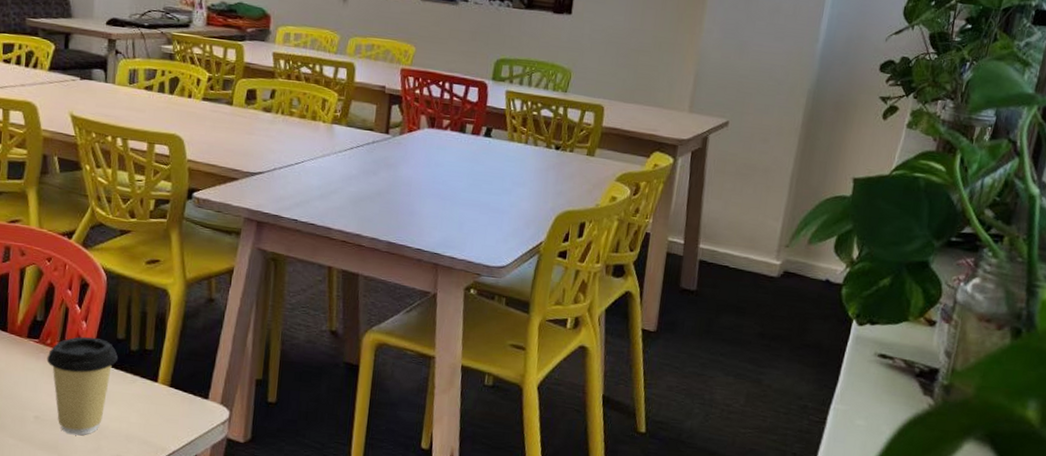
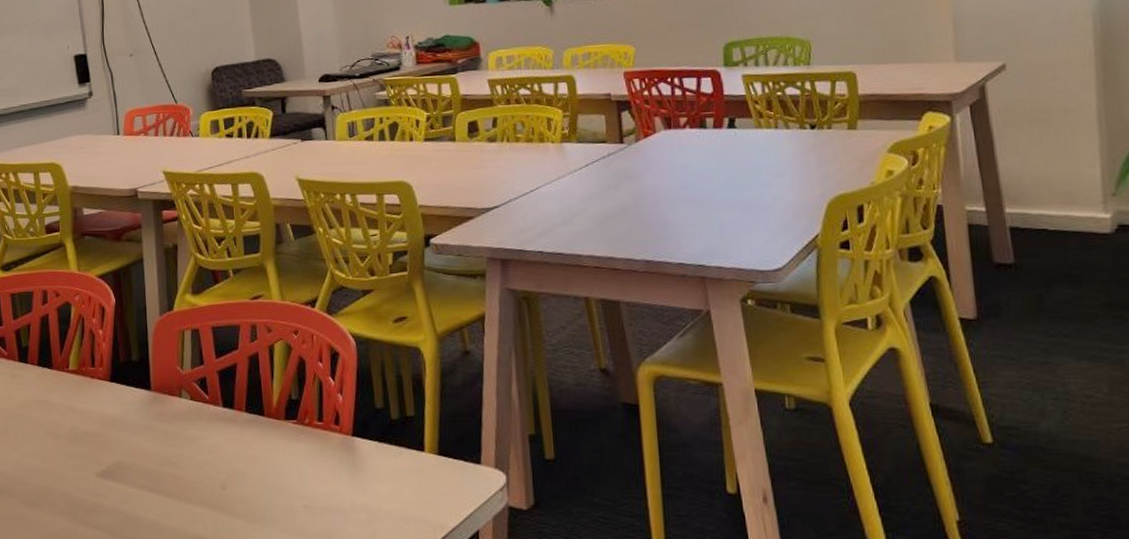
coffee cup: present [46,336,118,436] -> none [307,410,379,522]

